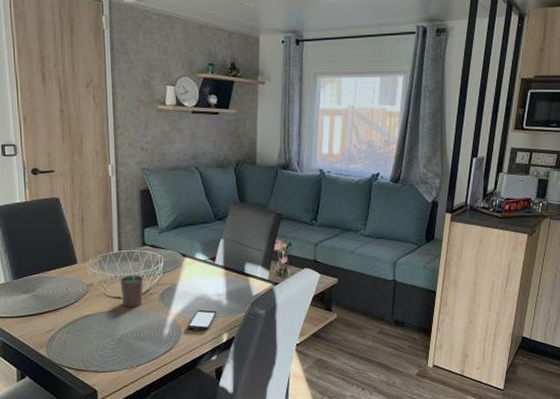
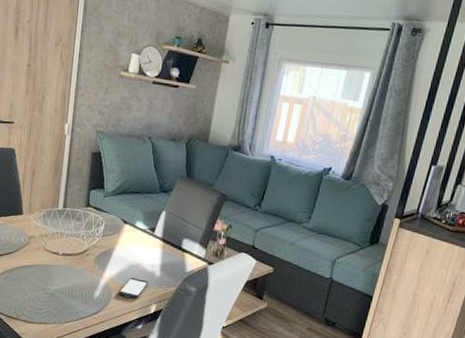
cup: present [120,275,144,307] -> none [59,233,83,265]

